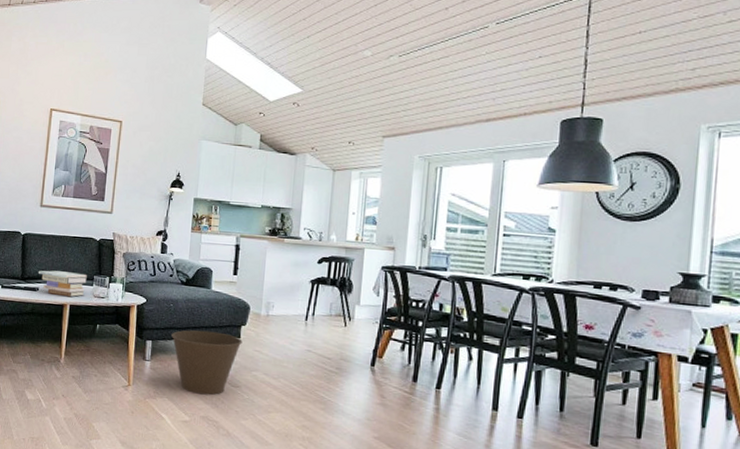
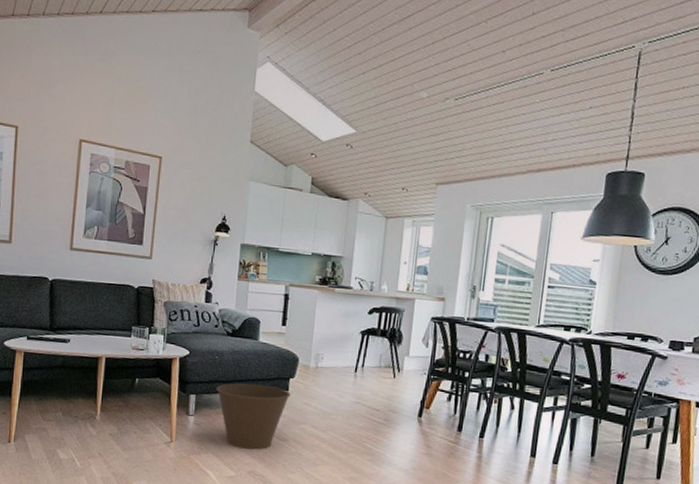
books: present [38,270,87,298] -> none [68,320,124,350]

